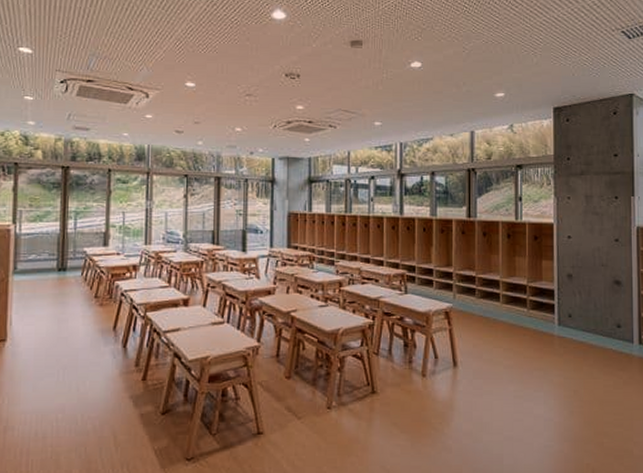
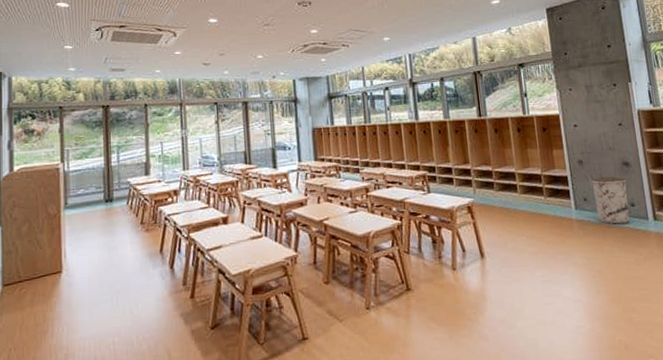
trash can: none [579,293,616,344] -> present [591,176,630,224]

